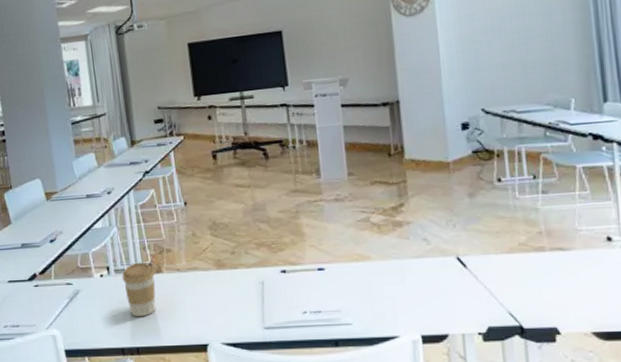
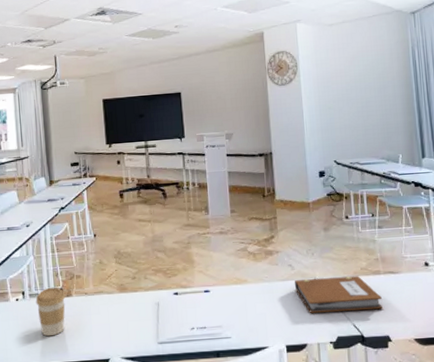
notebook: none [431,252,549,297] -> present [295,276,383,313]

